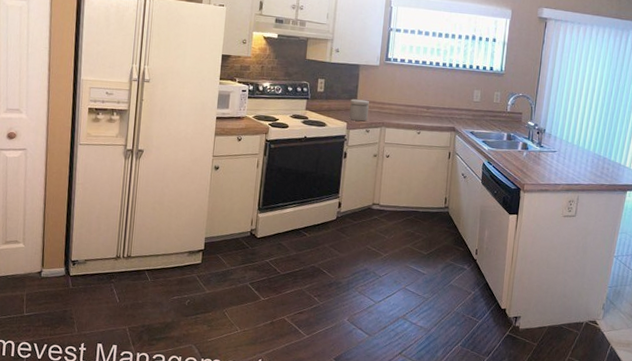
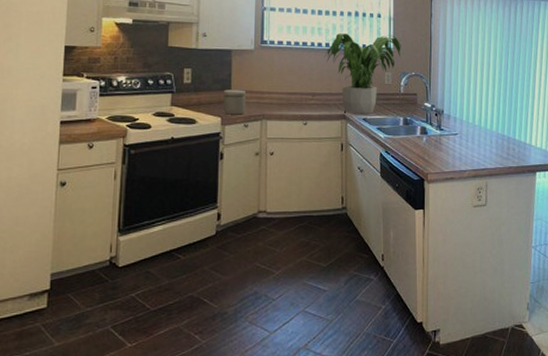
potted plant: none [440,55,513,128] -> present [323,33,403,114]

